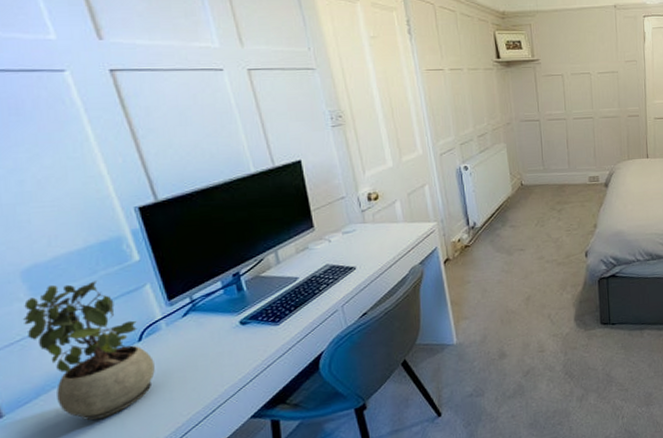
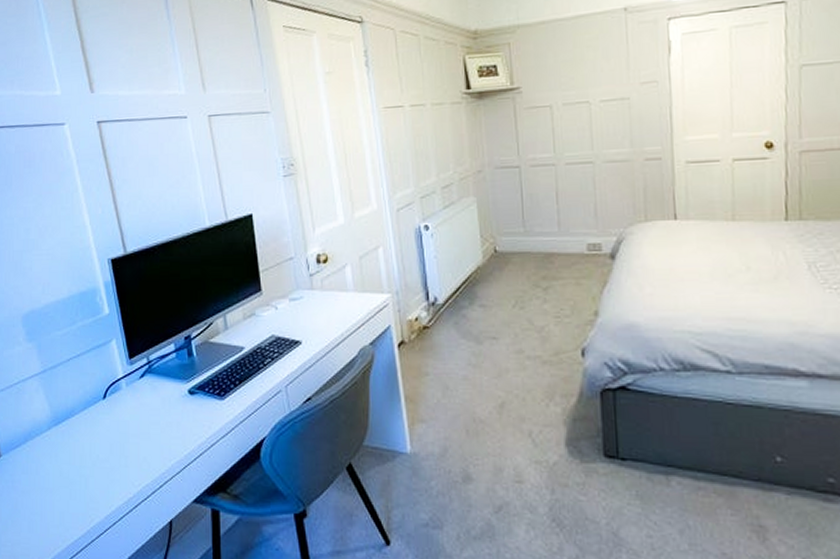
potted plant: present [22,280,155,421] -> none [20,331,114,475]

